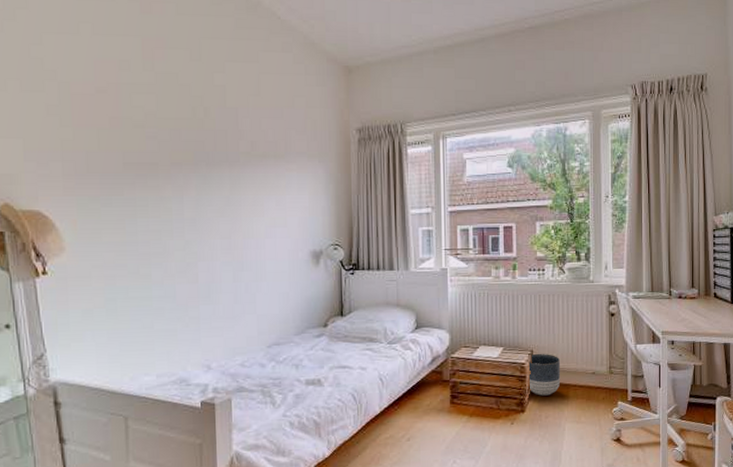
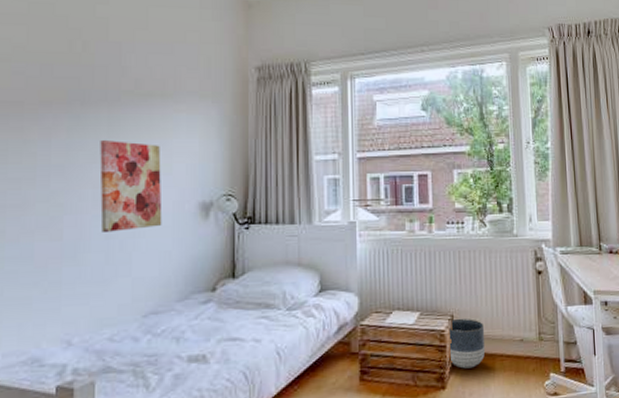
wall art: none [224,197,280,276] -> present [99,141,162,232]

